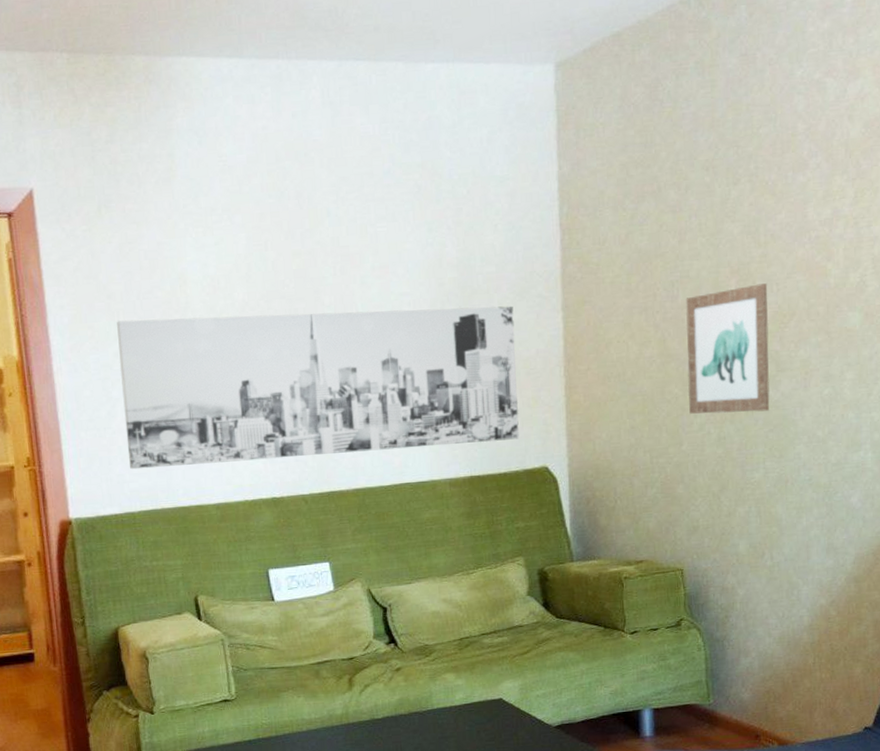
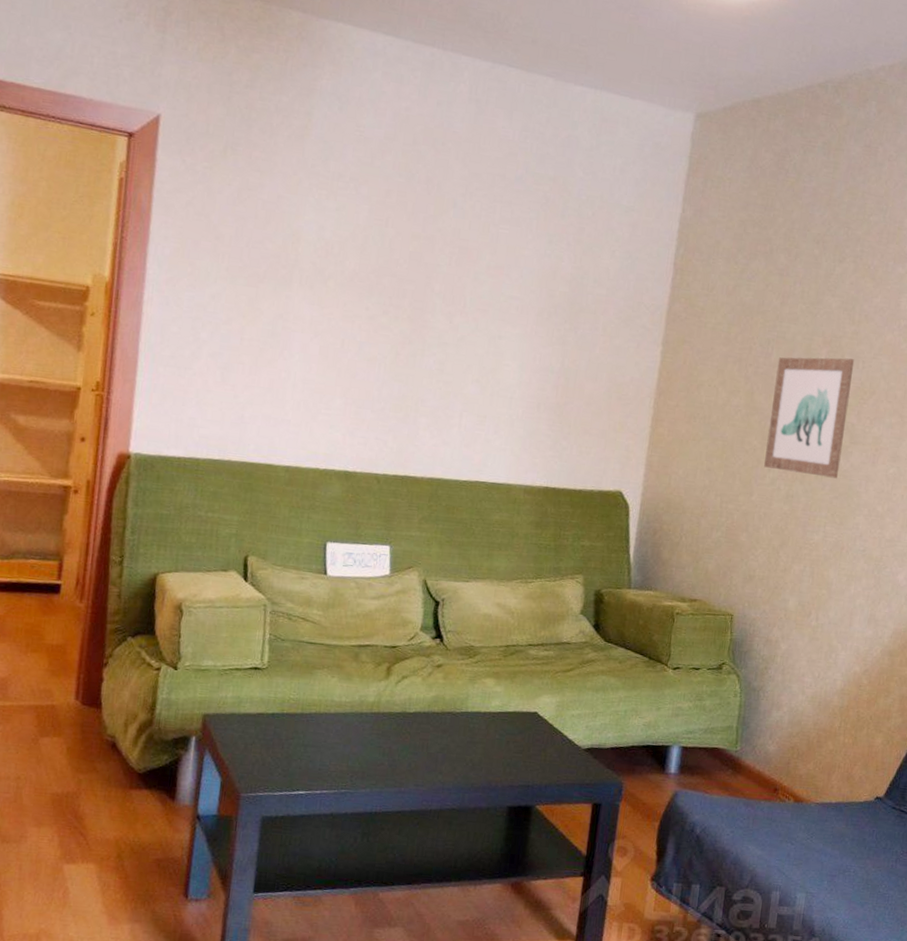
wall art: present [117,306,519,470] -> none [204,263,616,460]

